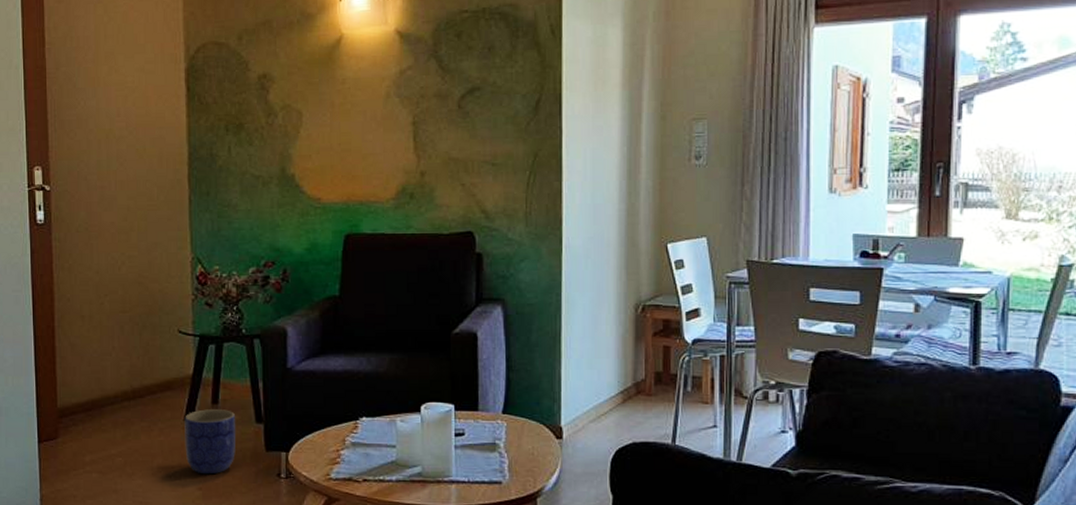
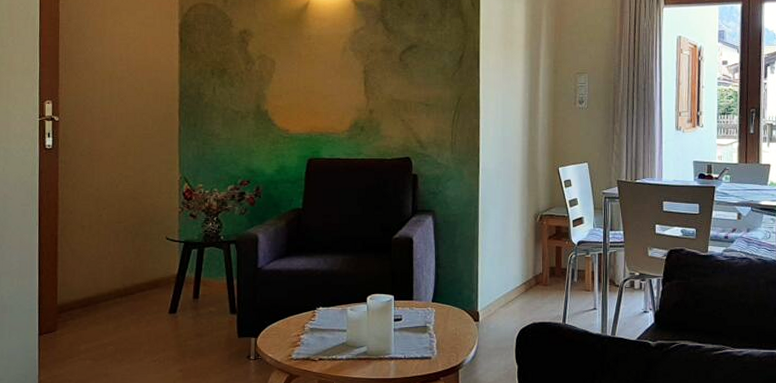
planter: present [184,409,236,475] -> none [169,303,214,359]

